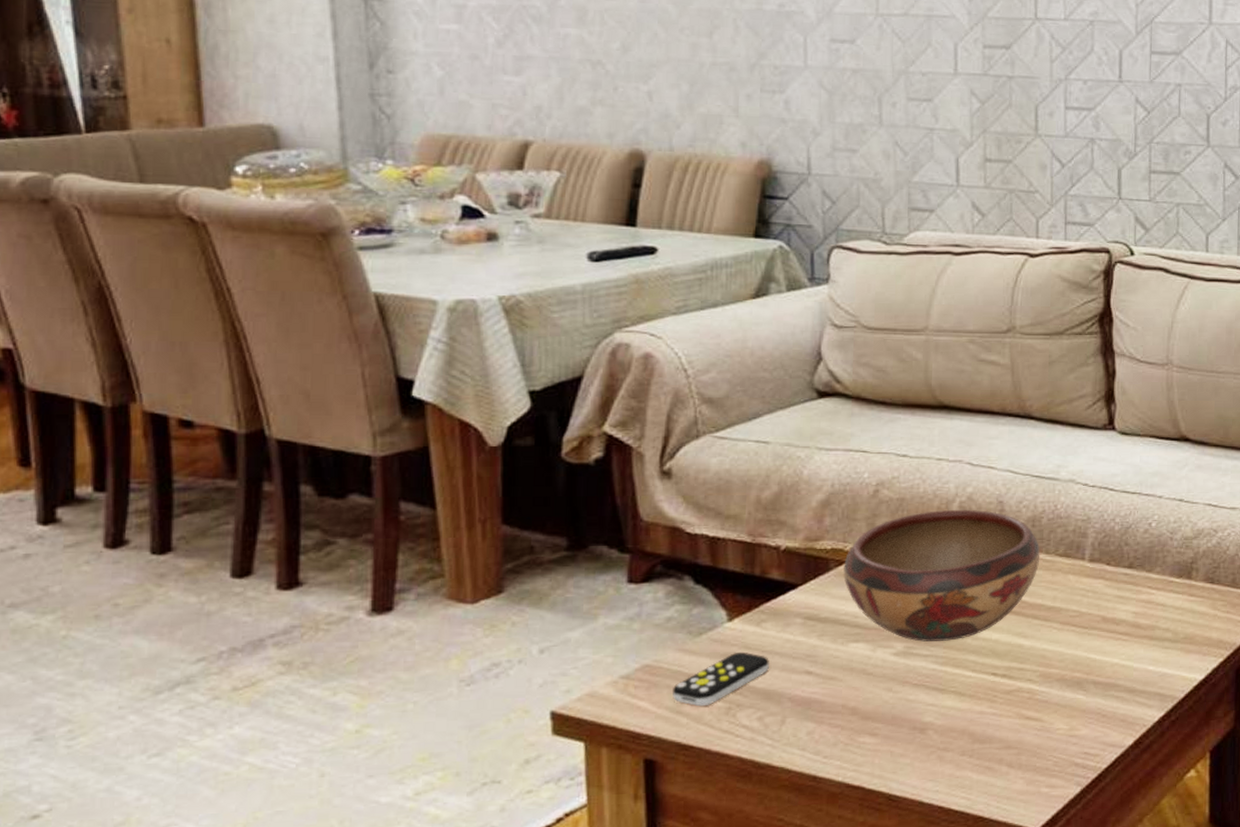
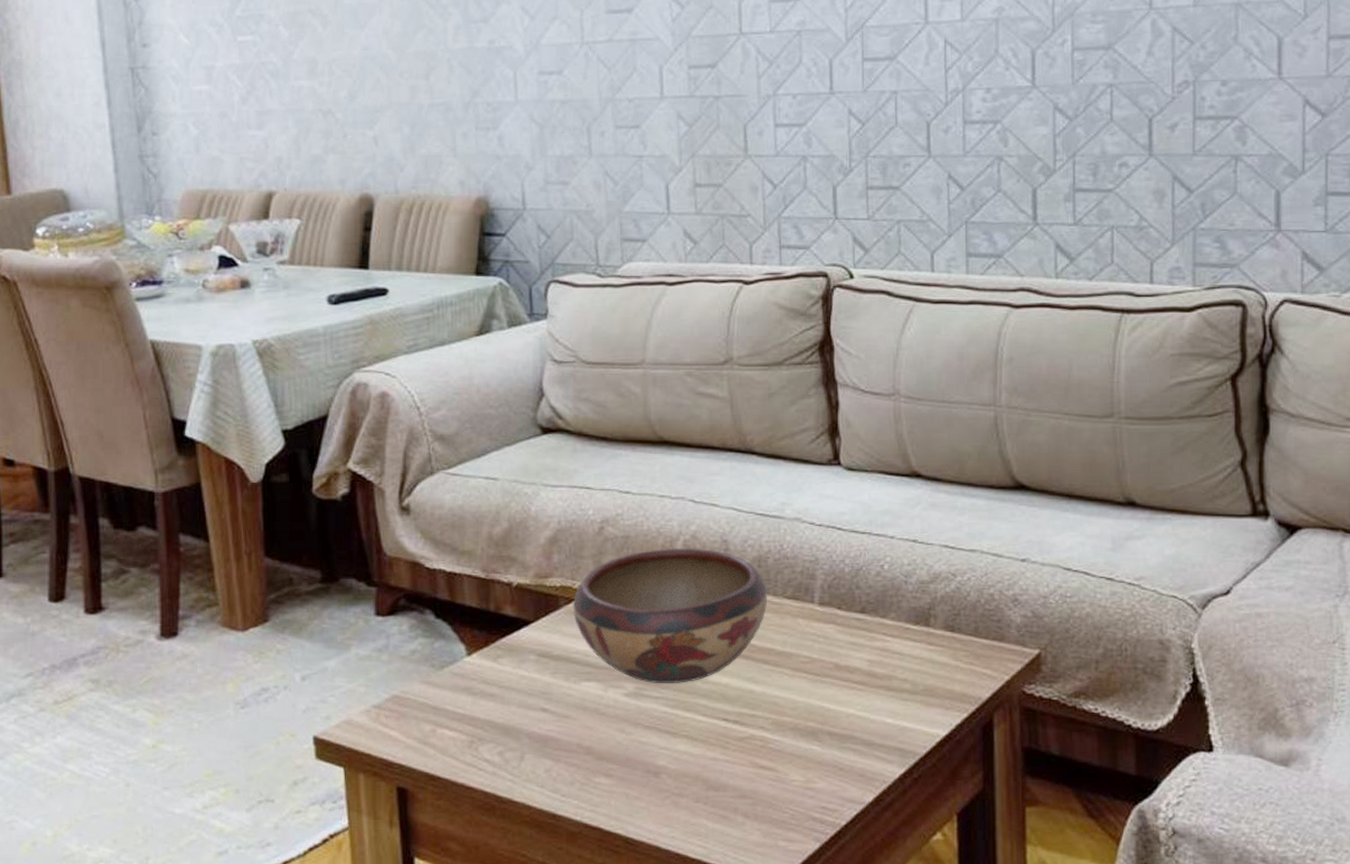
remote control: present [673,651,769,707] -> none [420,686,507,739]

